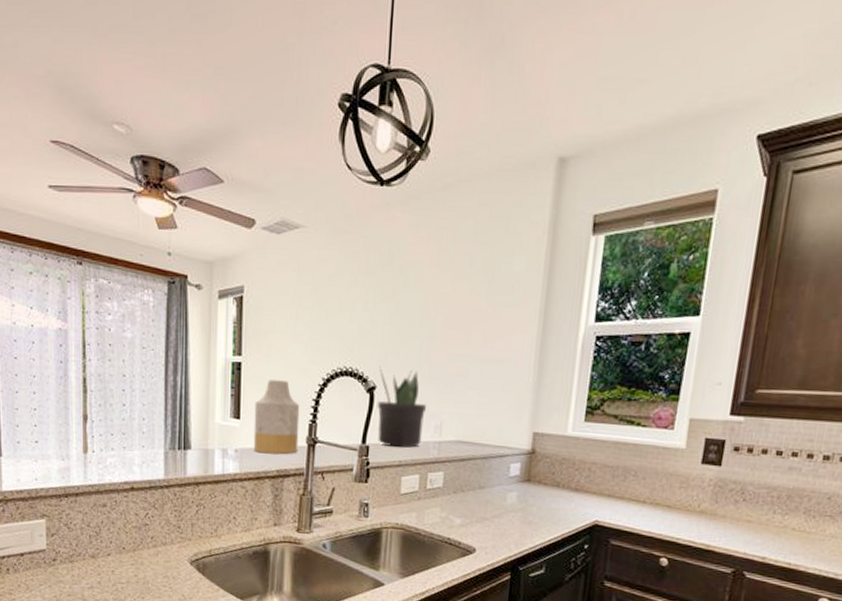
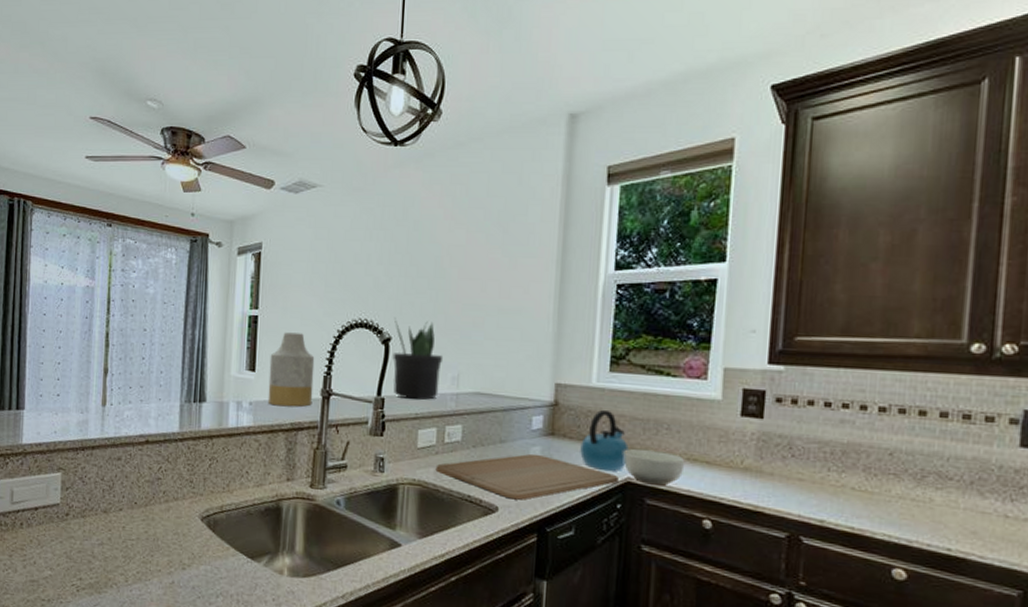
chopping board: none [417,499,587,542] -> present [435,453,619,500]
kettle: none [553,457,598,515] -> present [580,409,629,471]
bowl: none [592,493,649,529] -> present [623,448,686,487]

